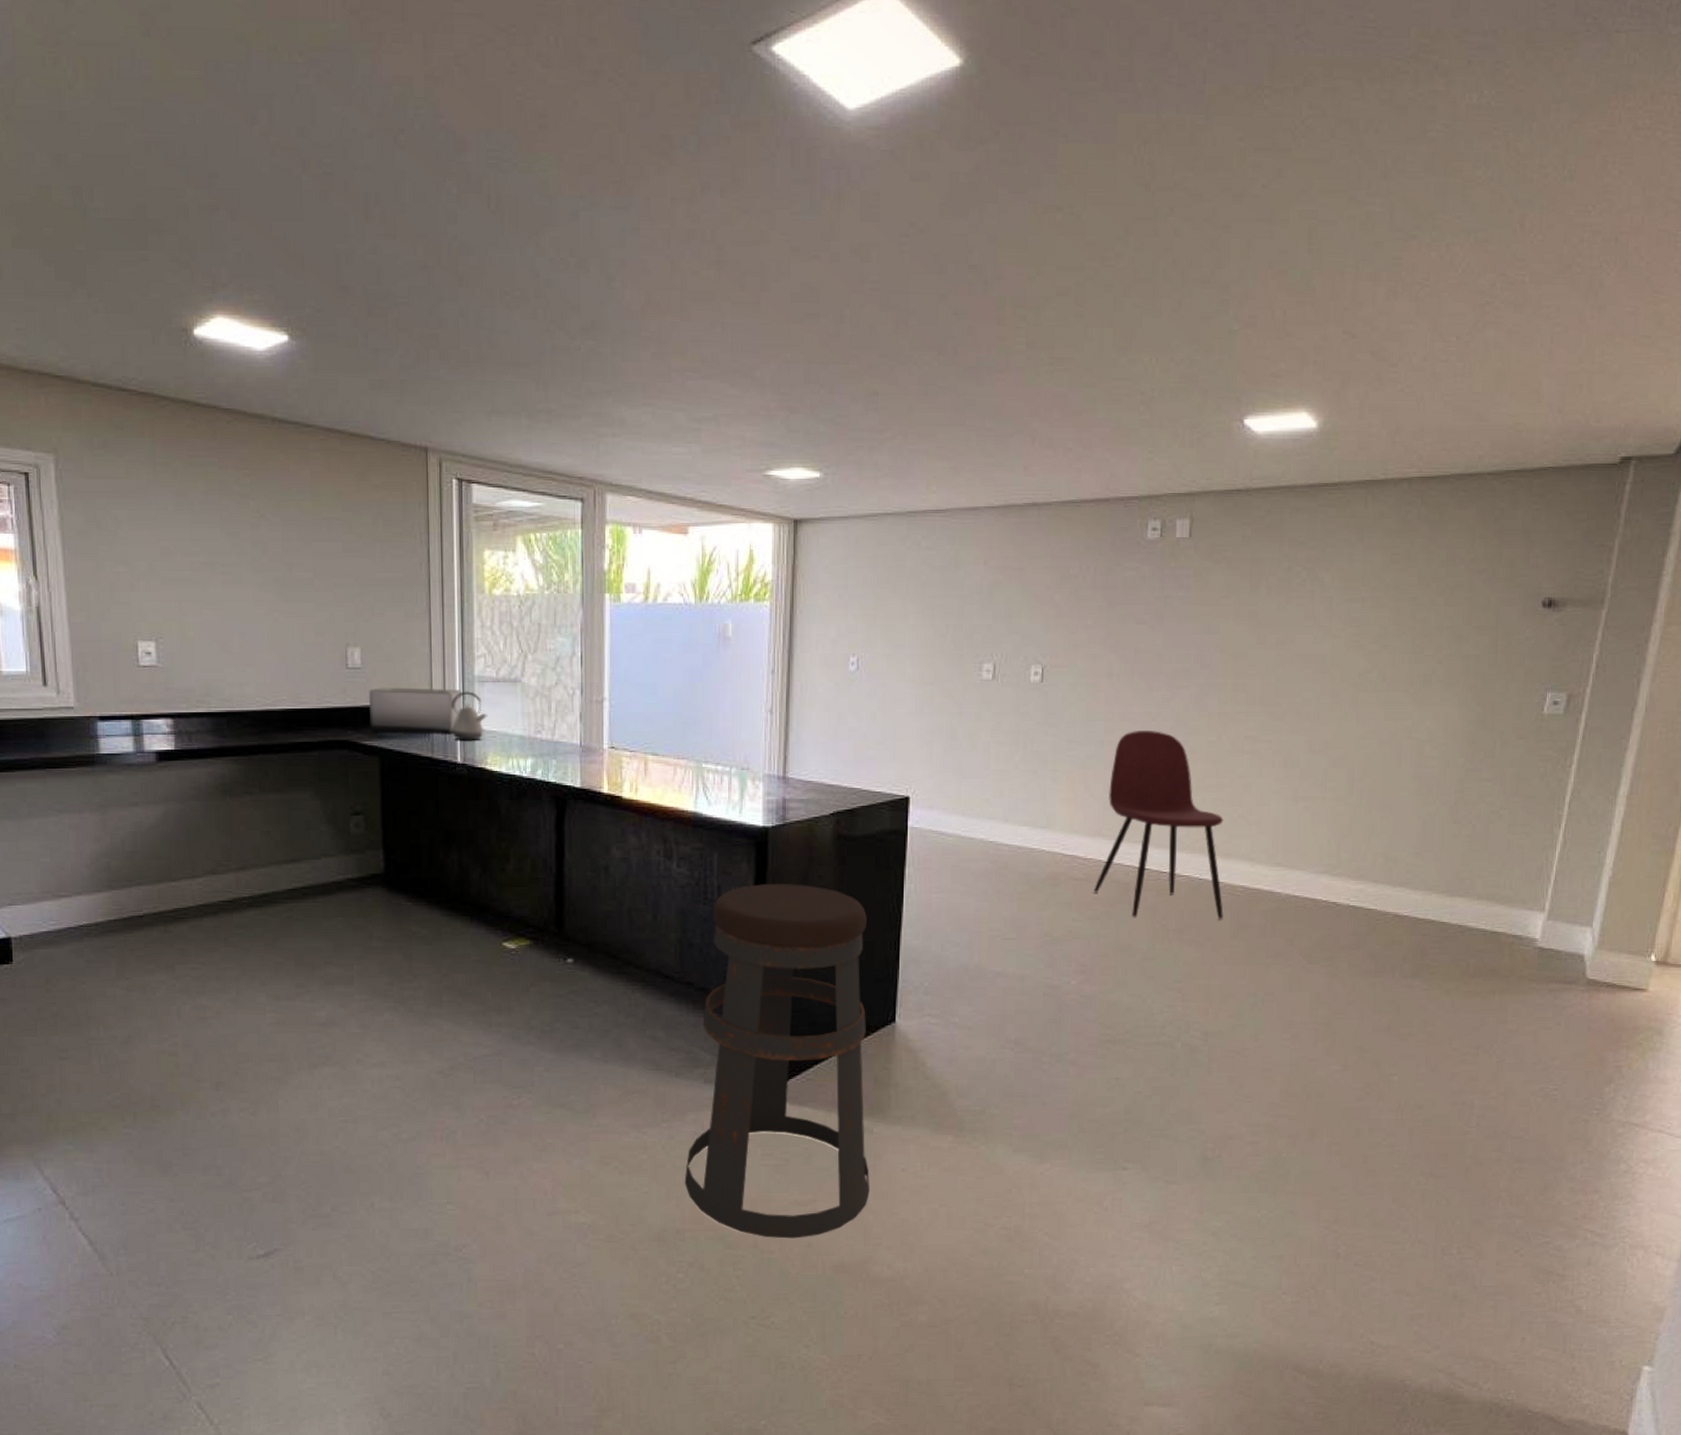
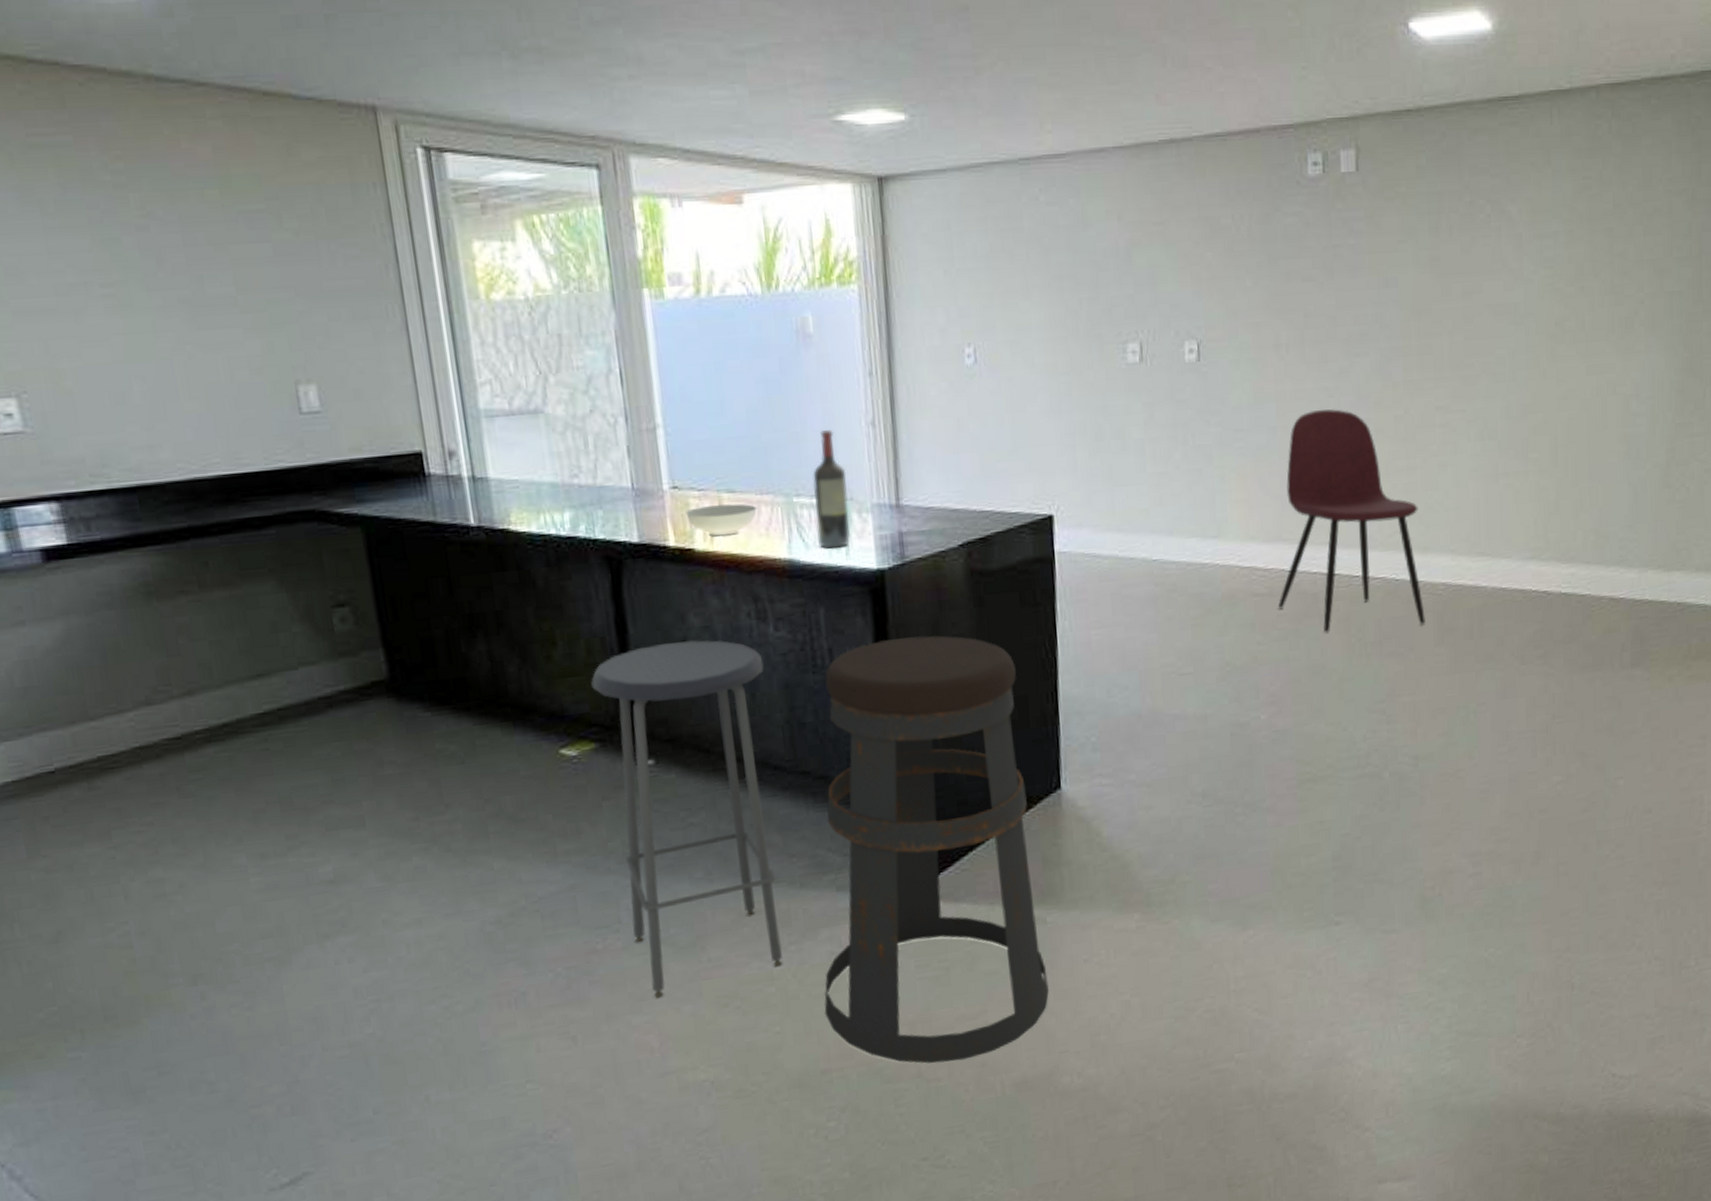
toaster: present [369,687,463,734] -> none [336,429,469,495]
kettle: present [449,691,488,742] -> none [452,430,504,497]
bar stool: none [532,867,666,1150] -> present [591,639,783,998]
bowl: none [619,764,673,789] -> present [686,503,757,537]
wine bottle: none [717,713,746,808] -> present [812,430,851,549]

